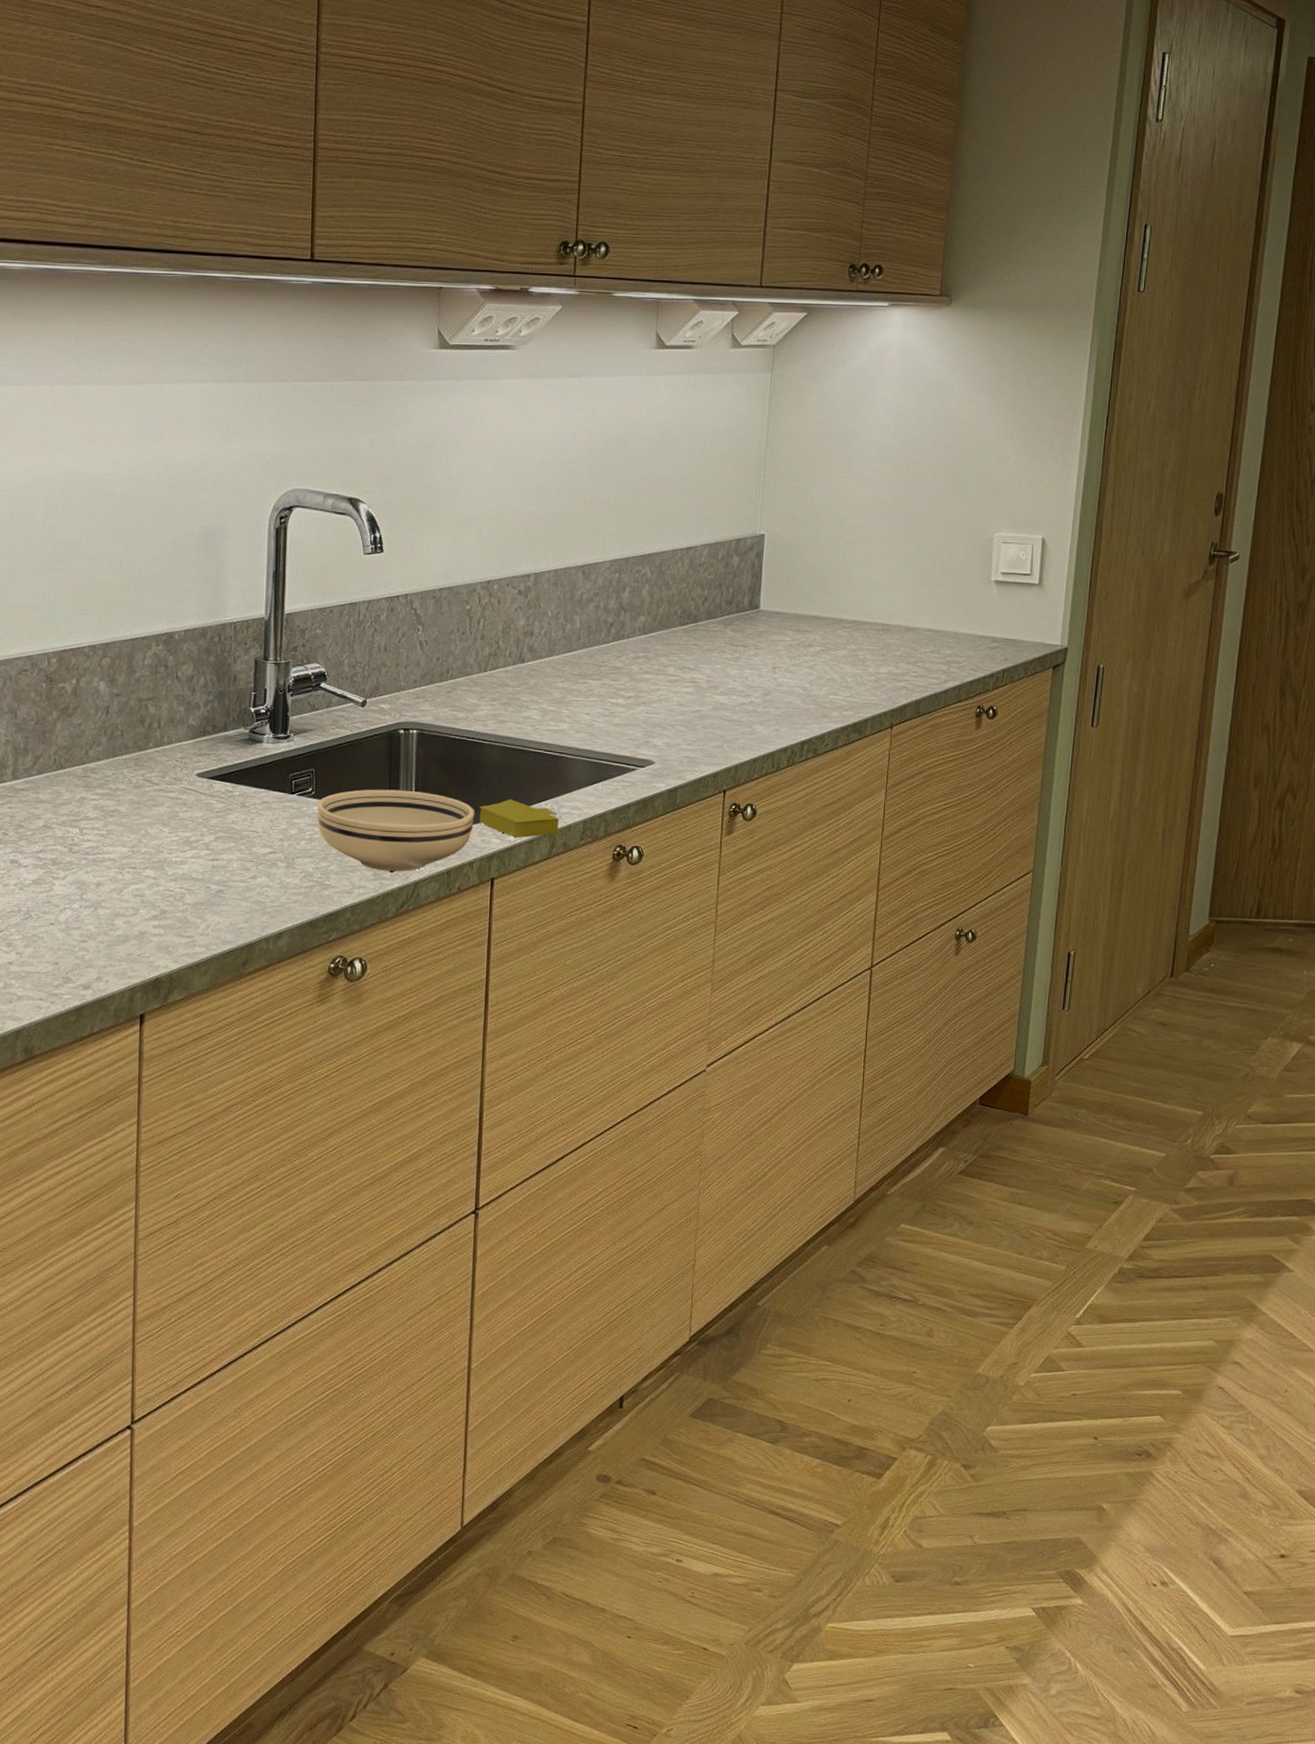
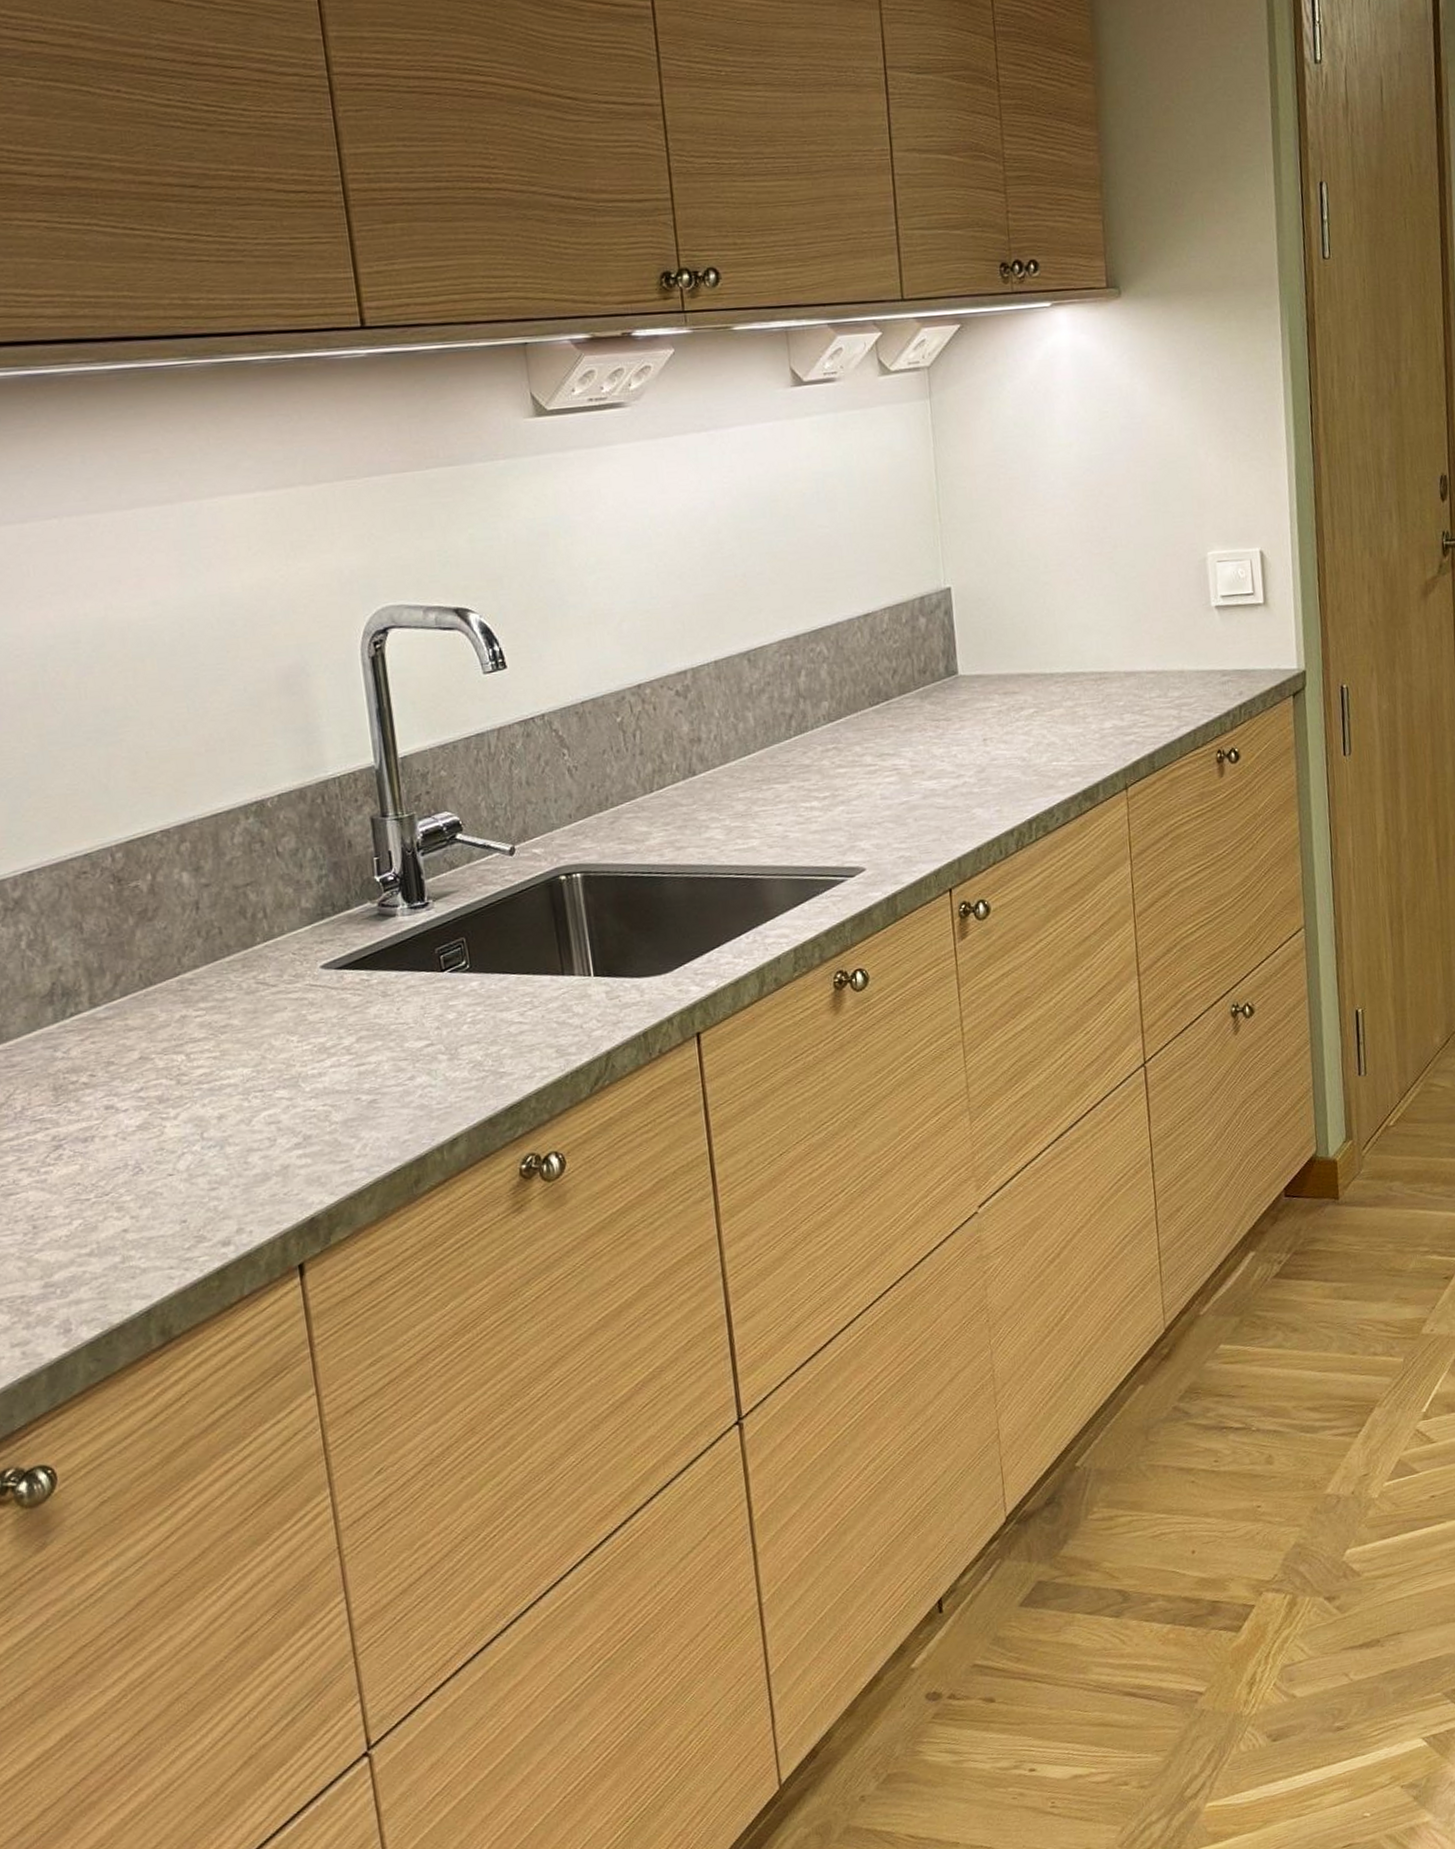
bowl: present [317,789,475,872] -> none [474,944,666,1046]
sponge: present [474,798,583,842] -> none [664,936,796,987]

